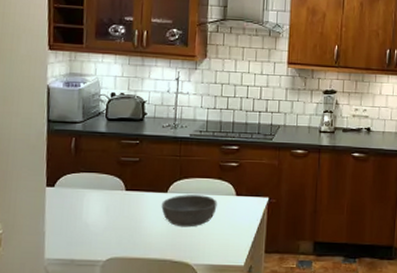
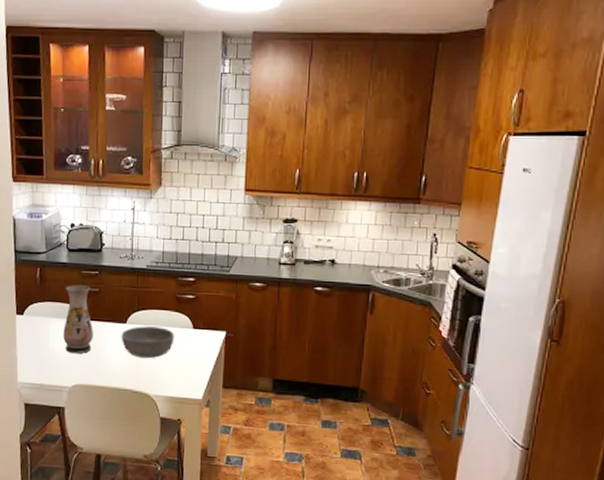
vase: none [98,154,132,225] -> present [63,284,93,353]

